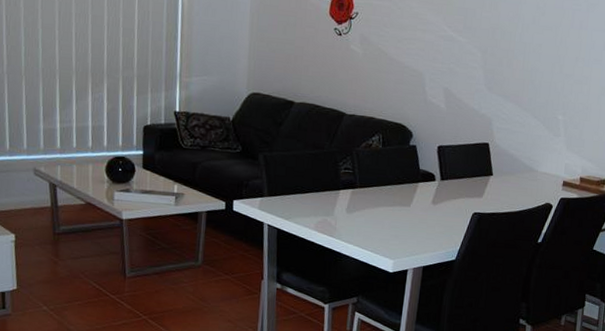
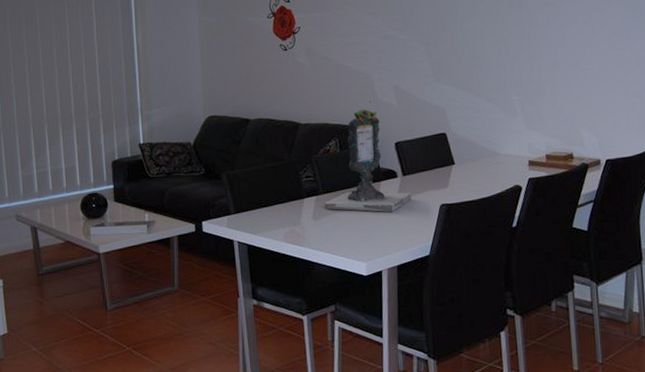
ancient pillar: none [359,100,447,214] -> present [324,101,412,212]

